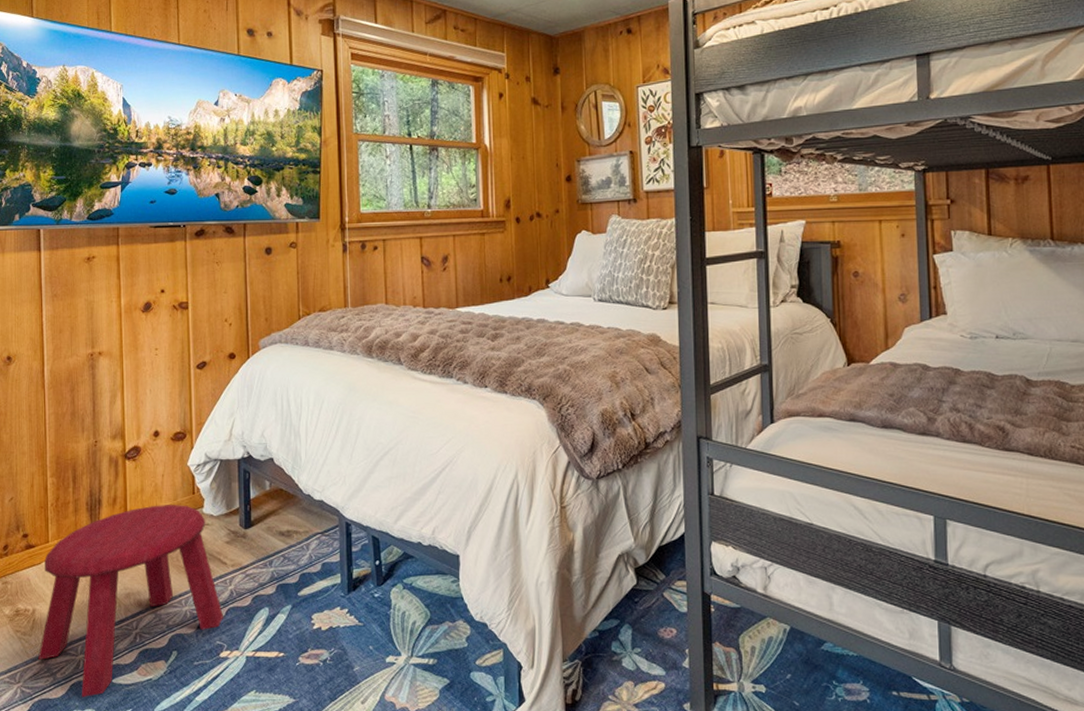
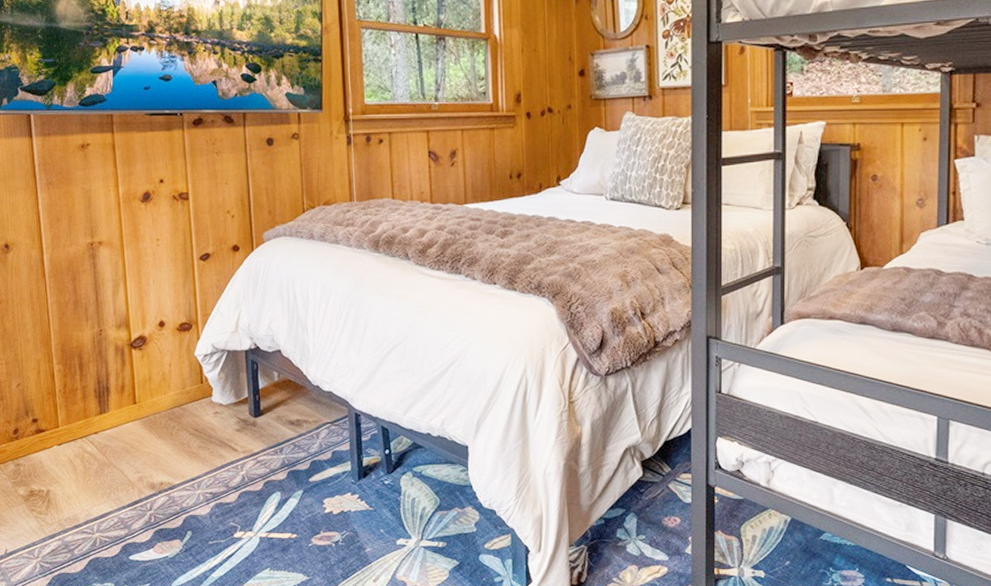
stool: present [37,505,223,698] -> none [54,393,236,573]

